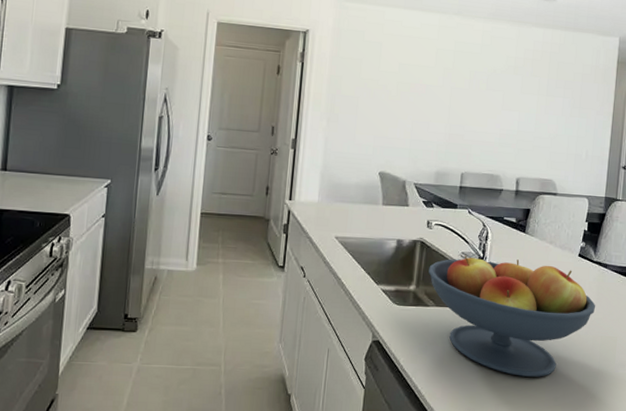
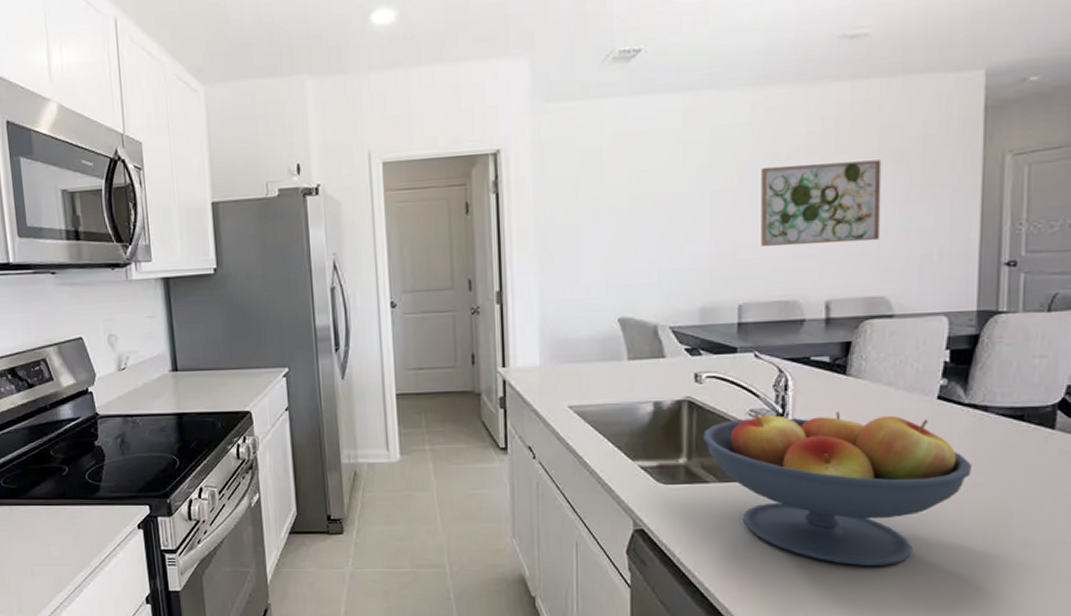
wall art: none [480,77,558,140] -> present [761,160,882,247]

